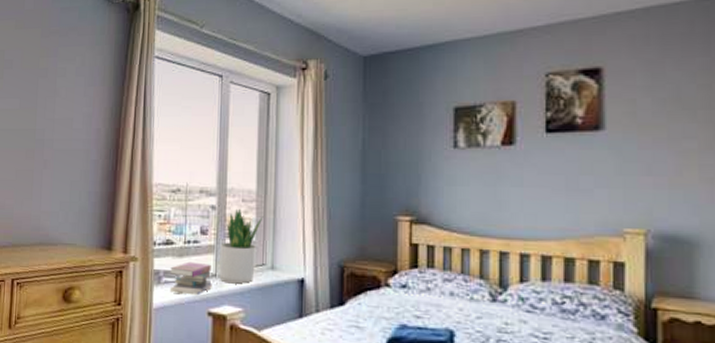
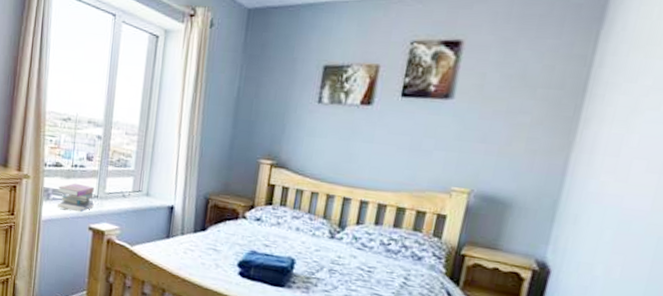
planter: present [219,208,264,284] -> none [100,140,143,207]

